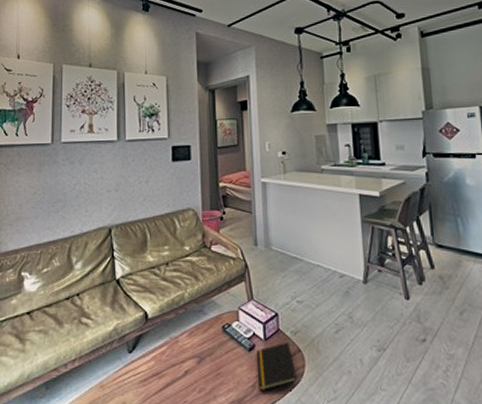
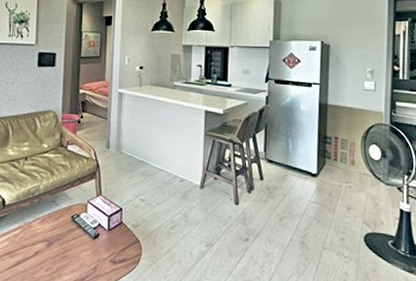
notepad: present [256,342,297,392] -> none [99,233,133,273]

